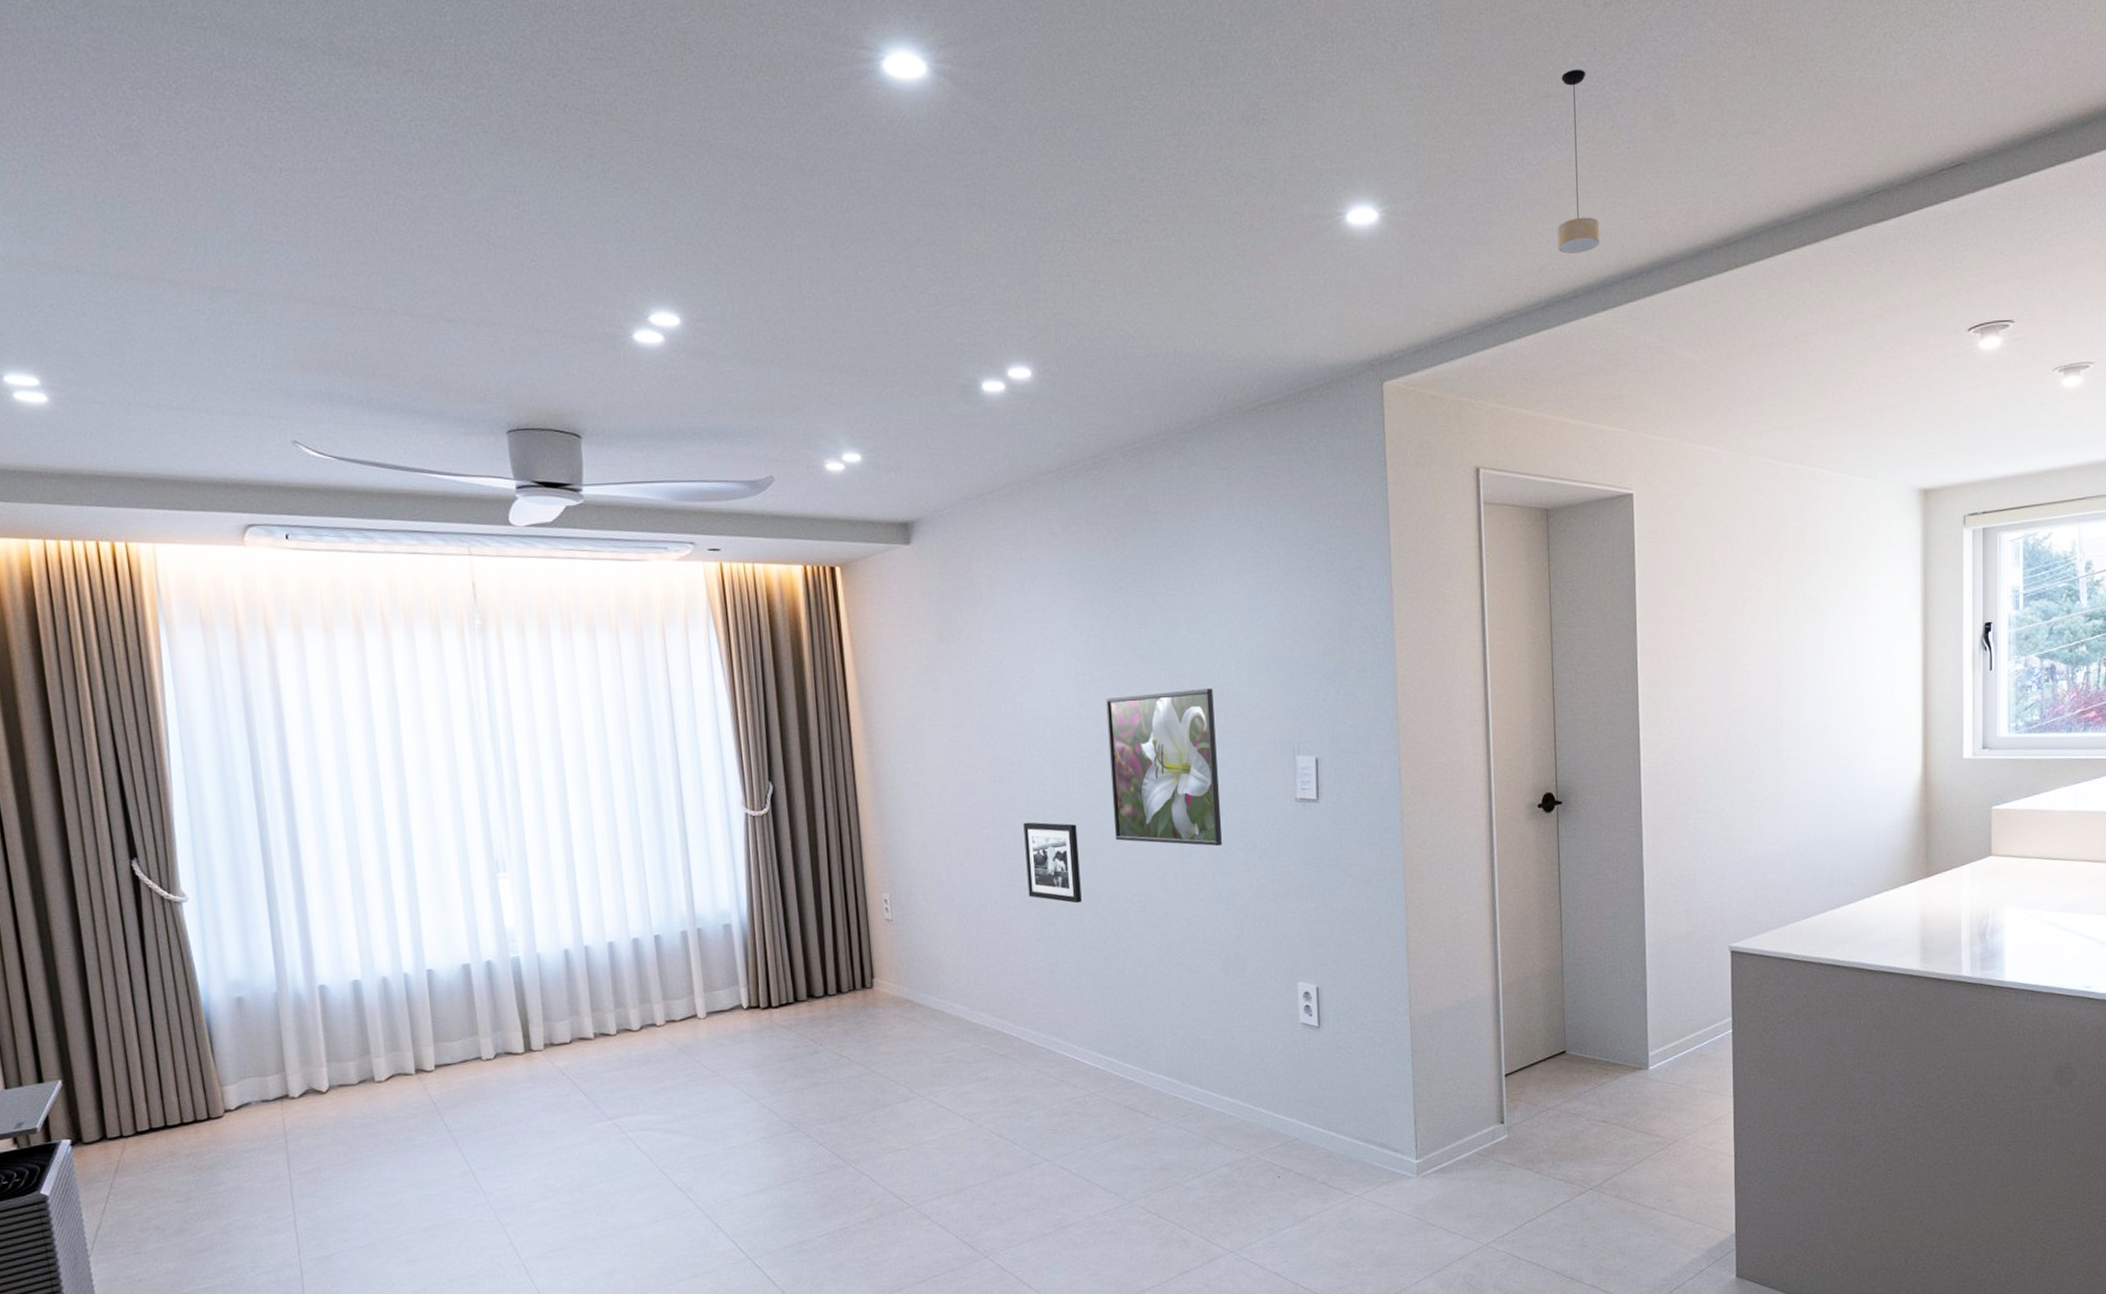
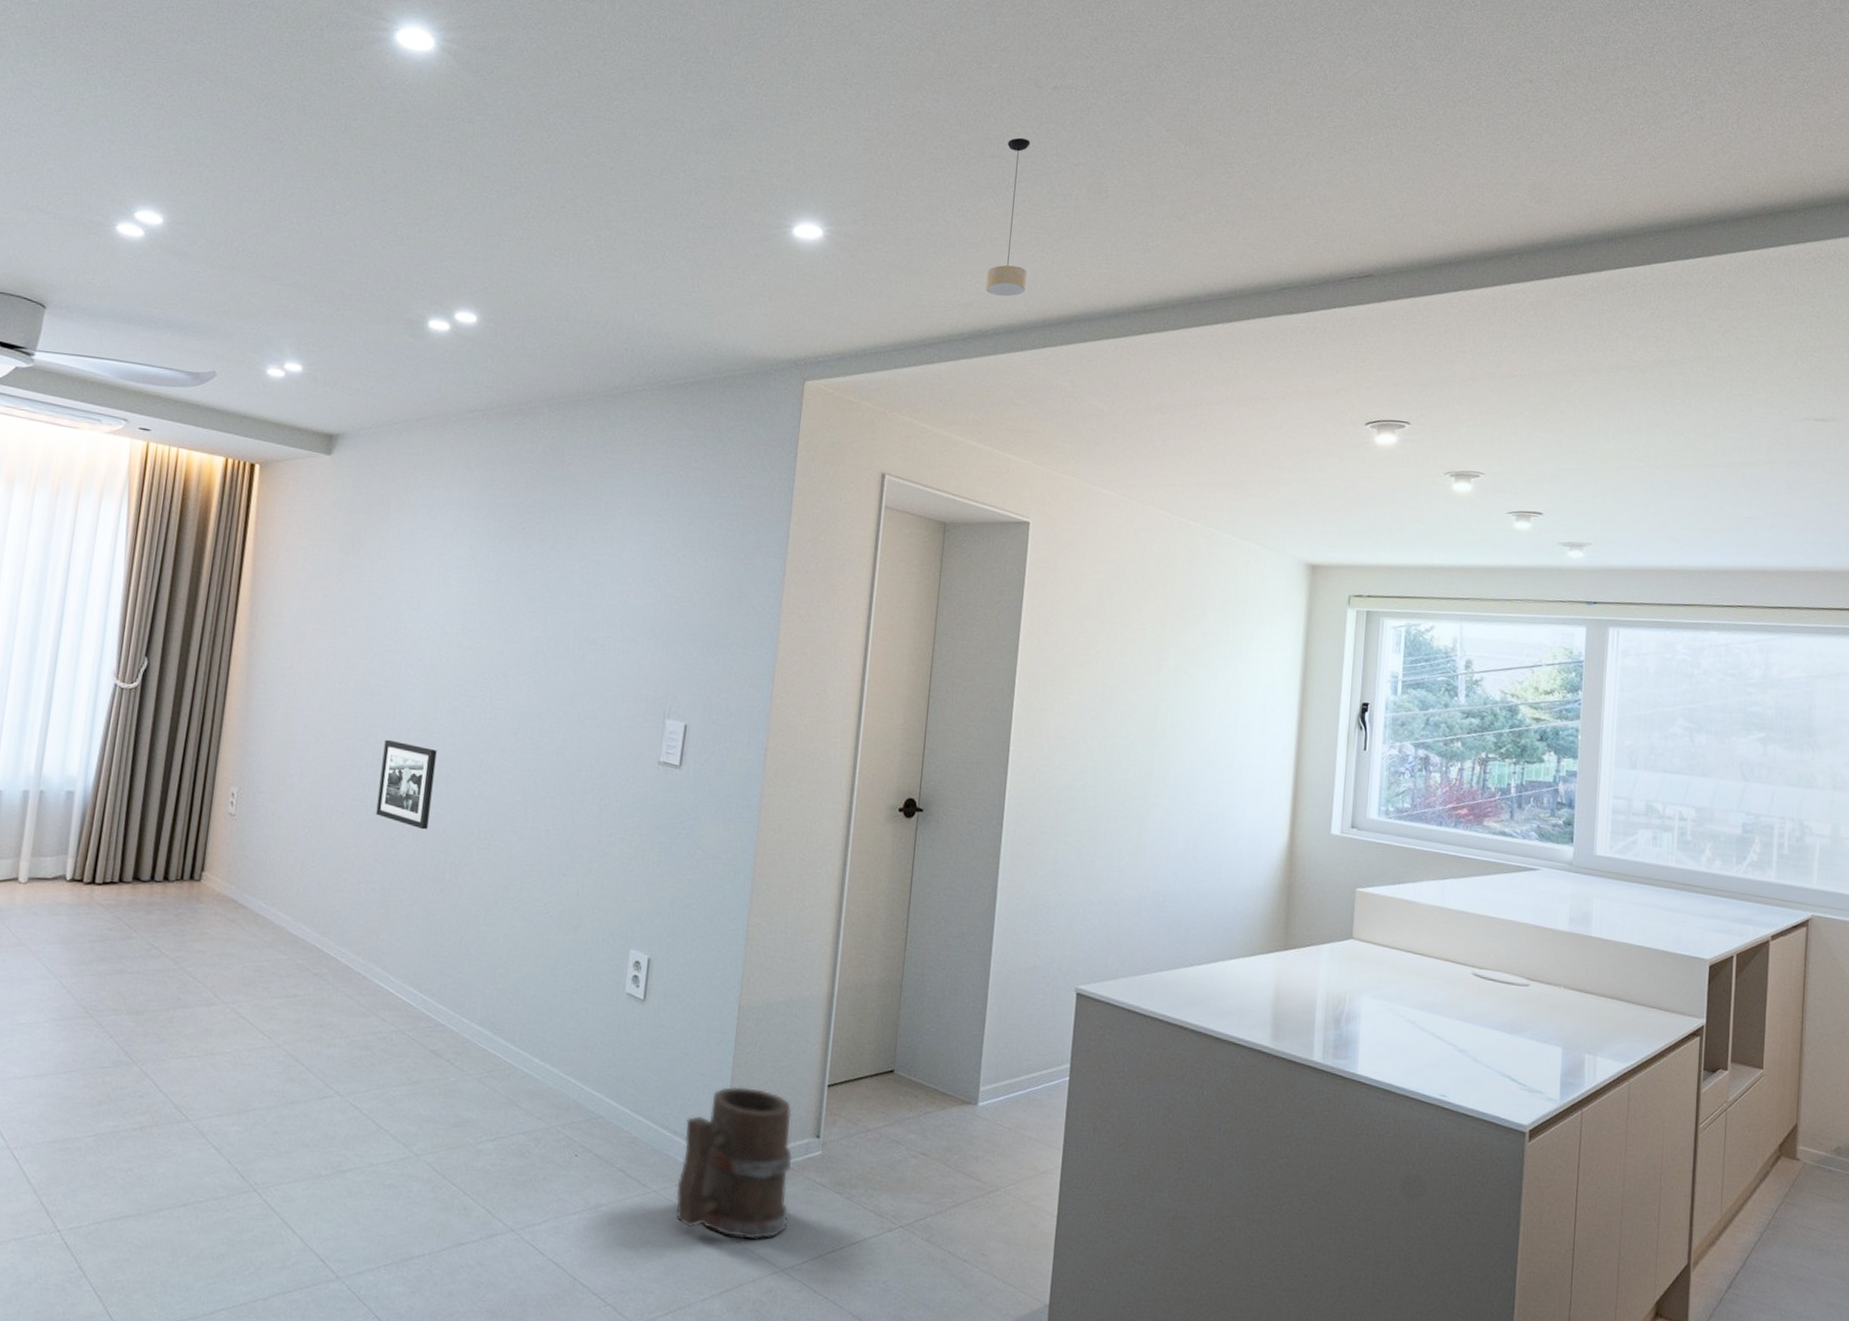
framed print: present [1106,688,1223,846] -> none [472,631,595,795]
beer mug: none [1377,1089,1485,1224] -> present [675,1086,792,1240]

